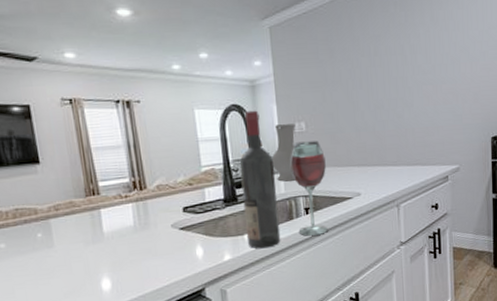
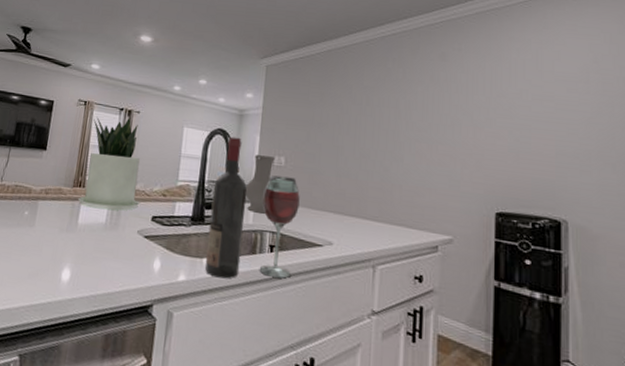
planter: none [87,110,166,214] -> present [78,117,141,211]

